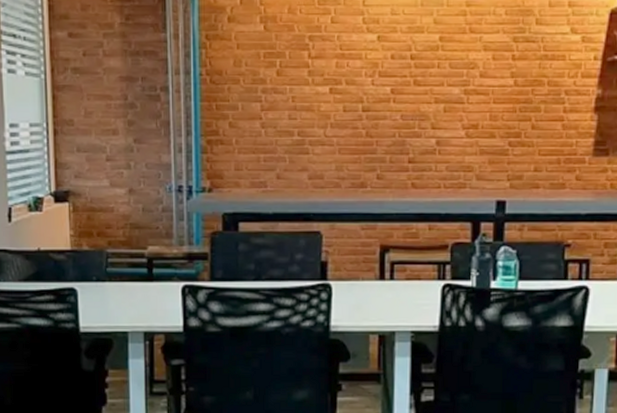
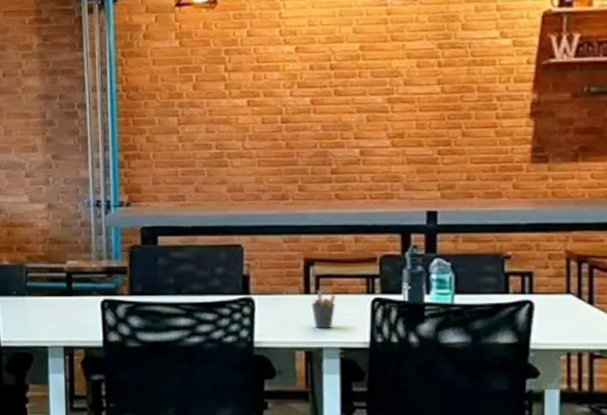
pen holder: none [385,276,409,314] -> present [311,289,336,329]

